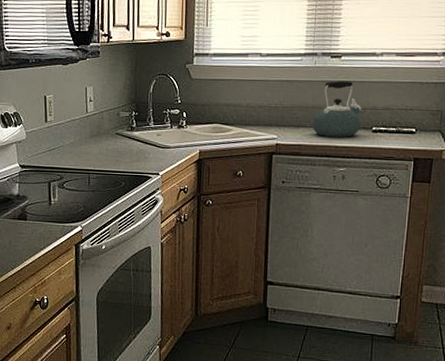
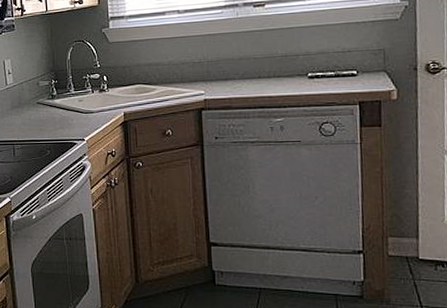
kettle: present [312,80,362,137] -> none [241,28,294,88]

